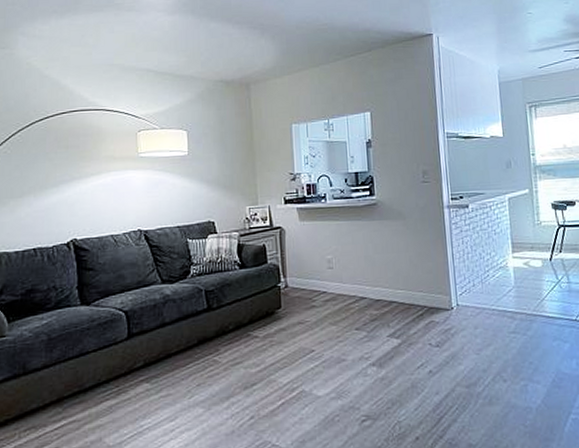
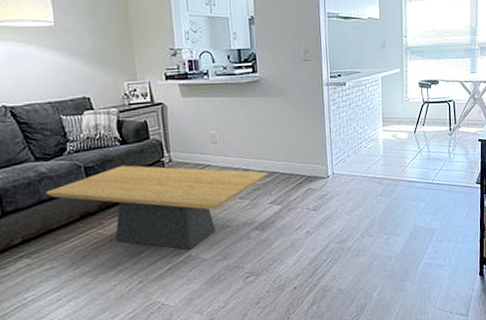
coffee table: none [168,290,386,385] -> present [45,165,268,250]

